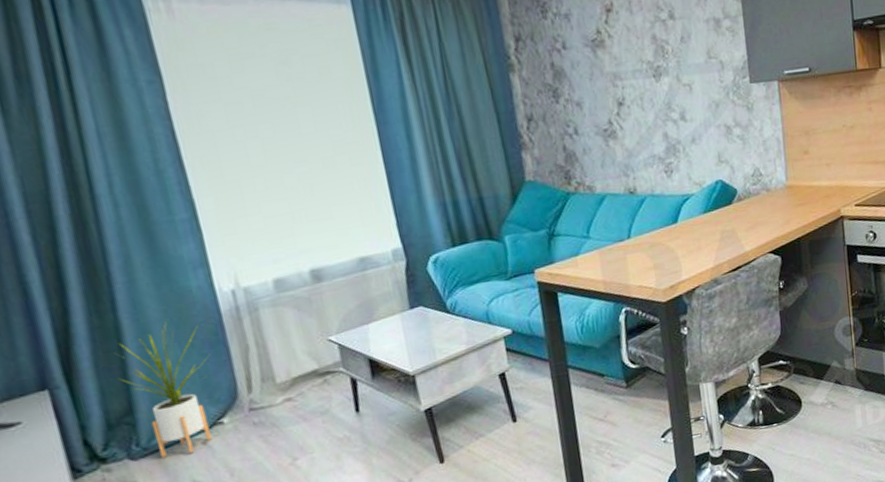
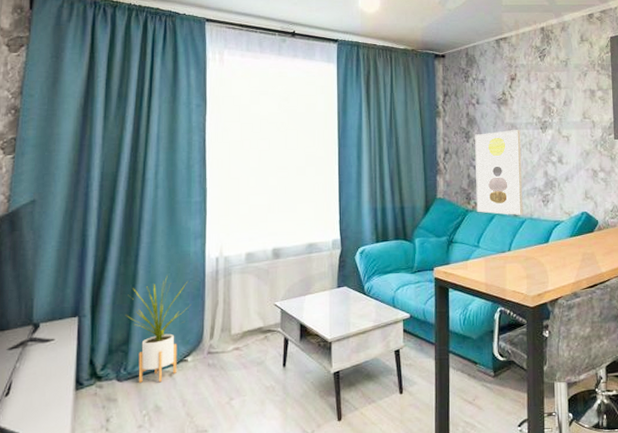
wall art: none [566,81,642,195] -> present [475,130,523,215]

